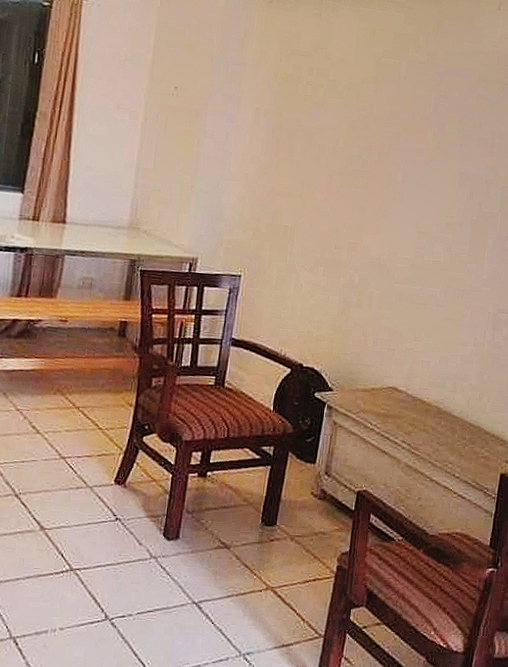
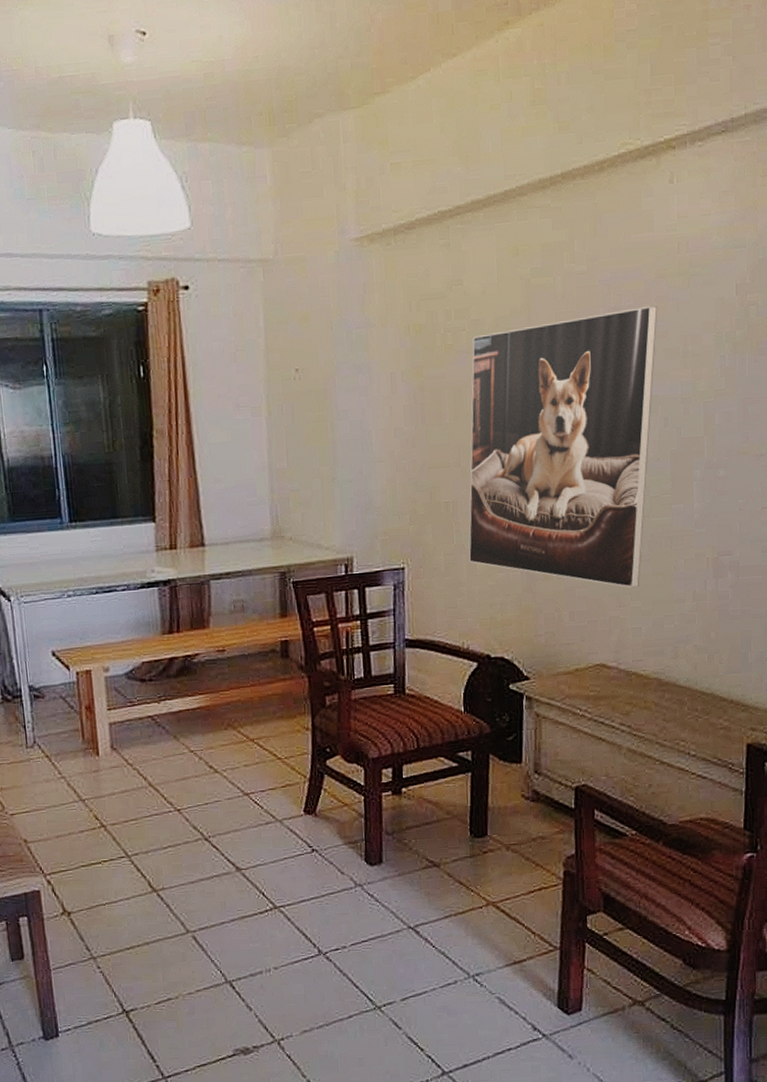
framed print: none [297,93,477,327] -> present [469,305,658,588]

